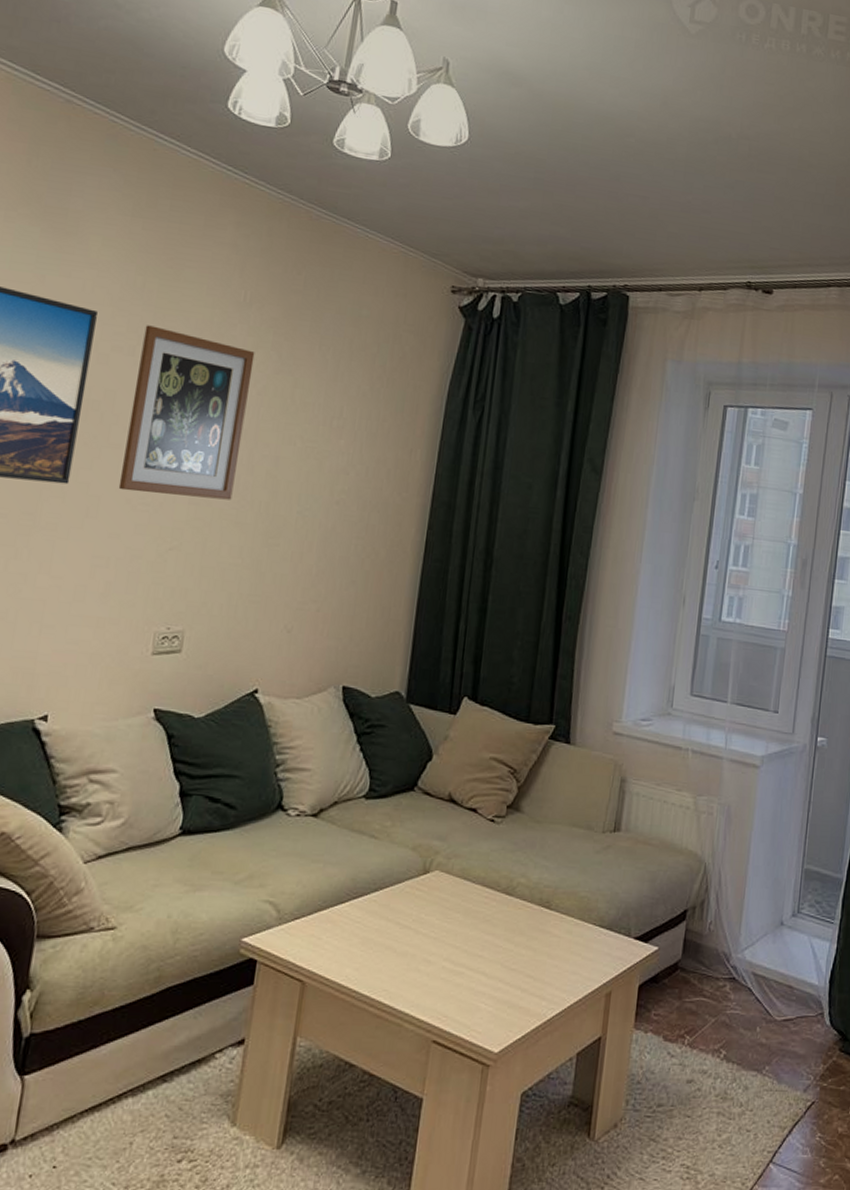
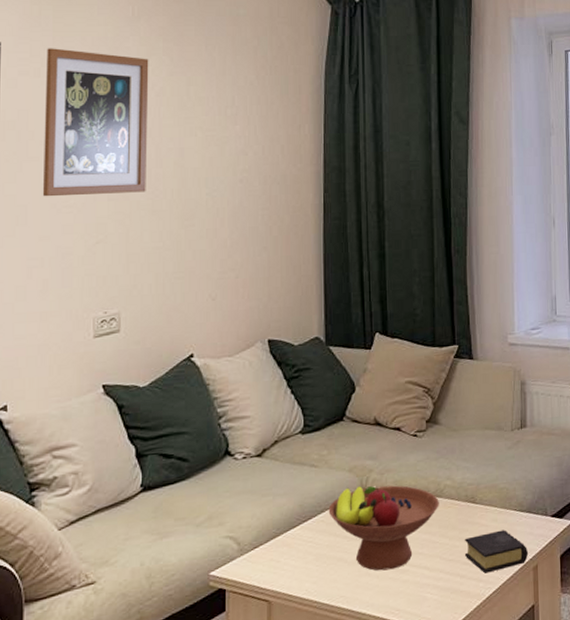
fruit bowl: none [383,867,509,969] -> present [328,485,439,571]
book: none [529,944,603,992] -> present [464,530,529,573]

